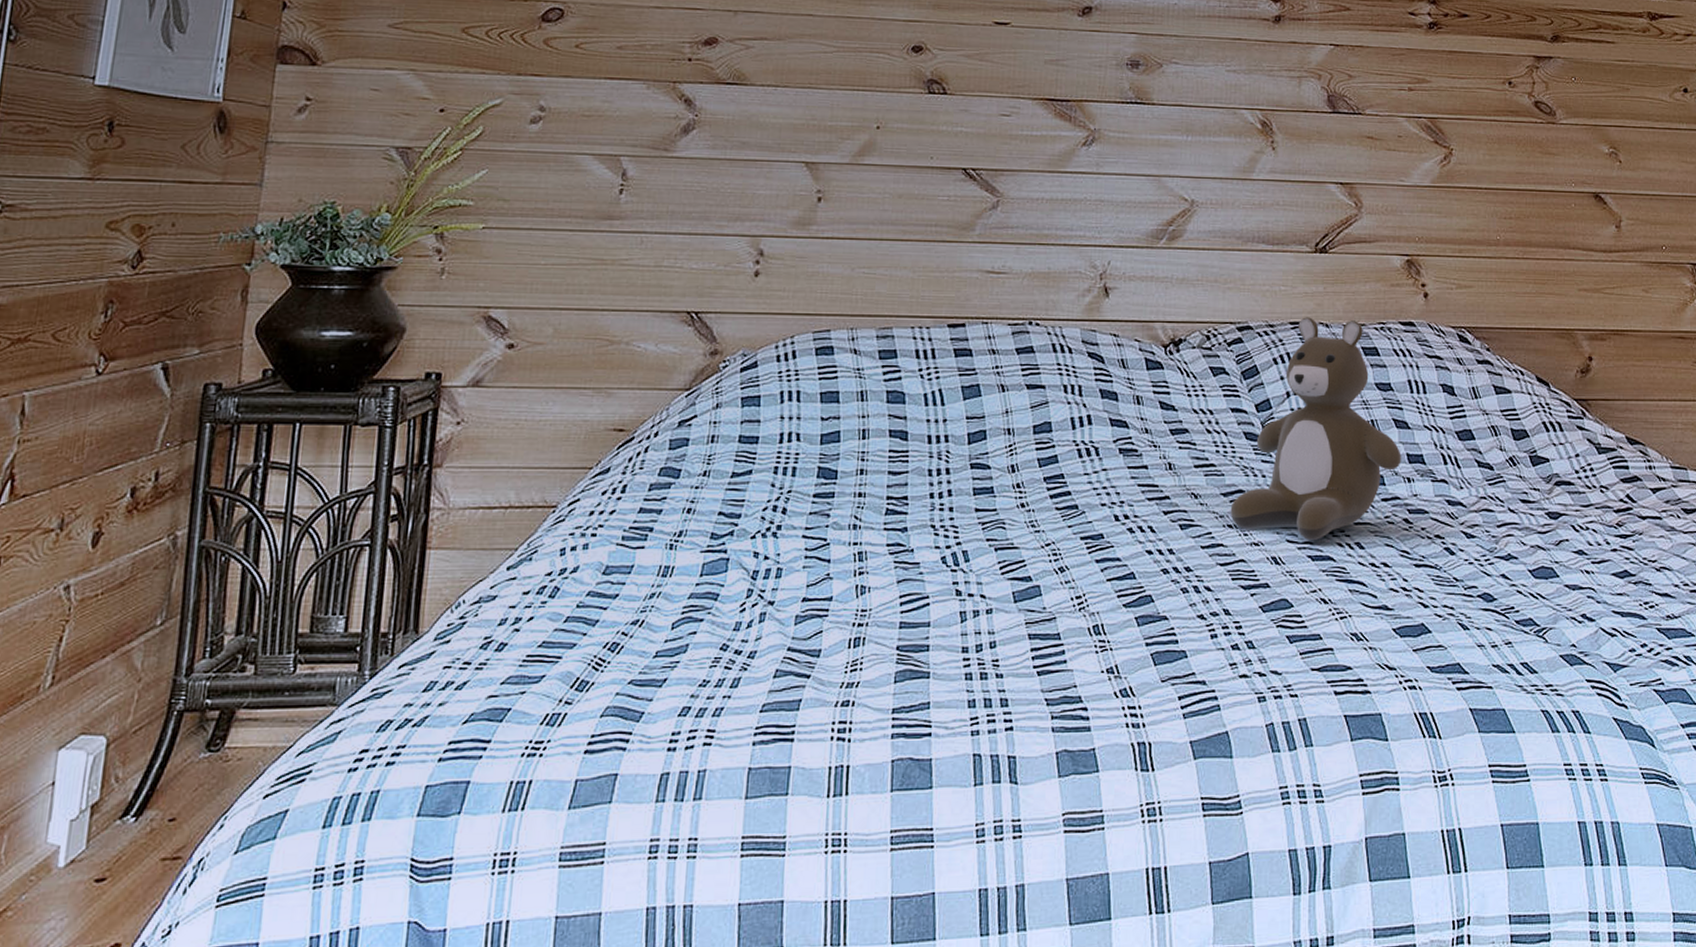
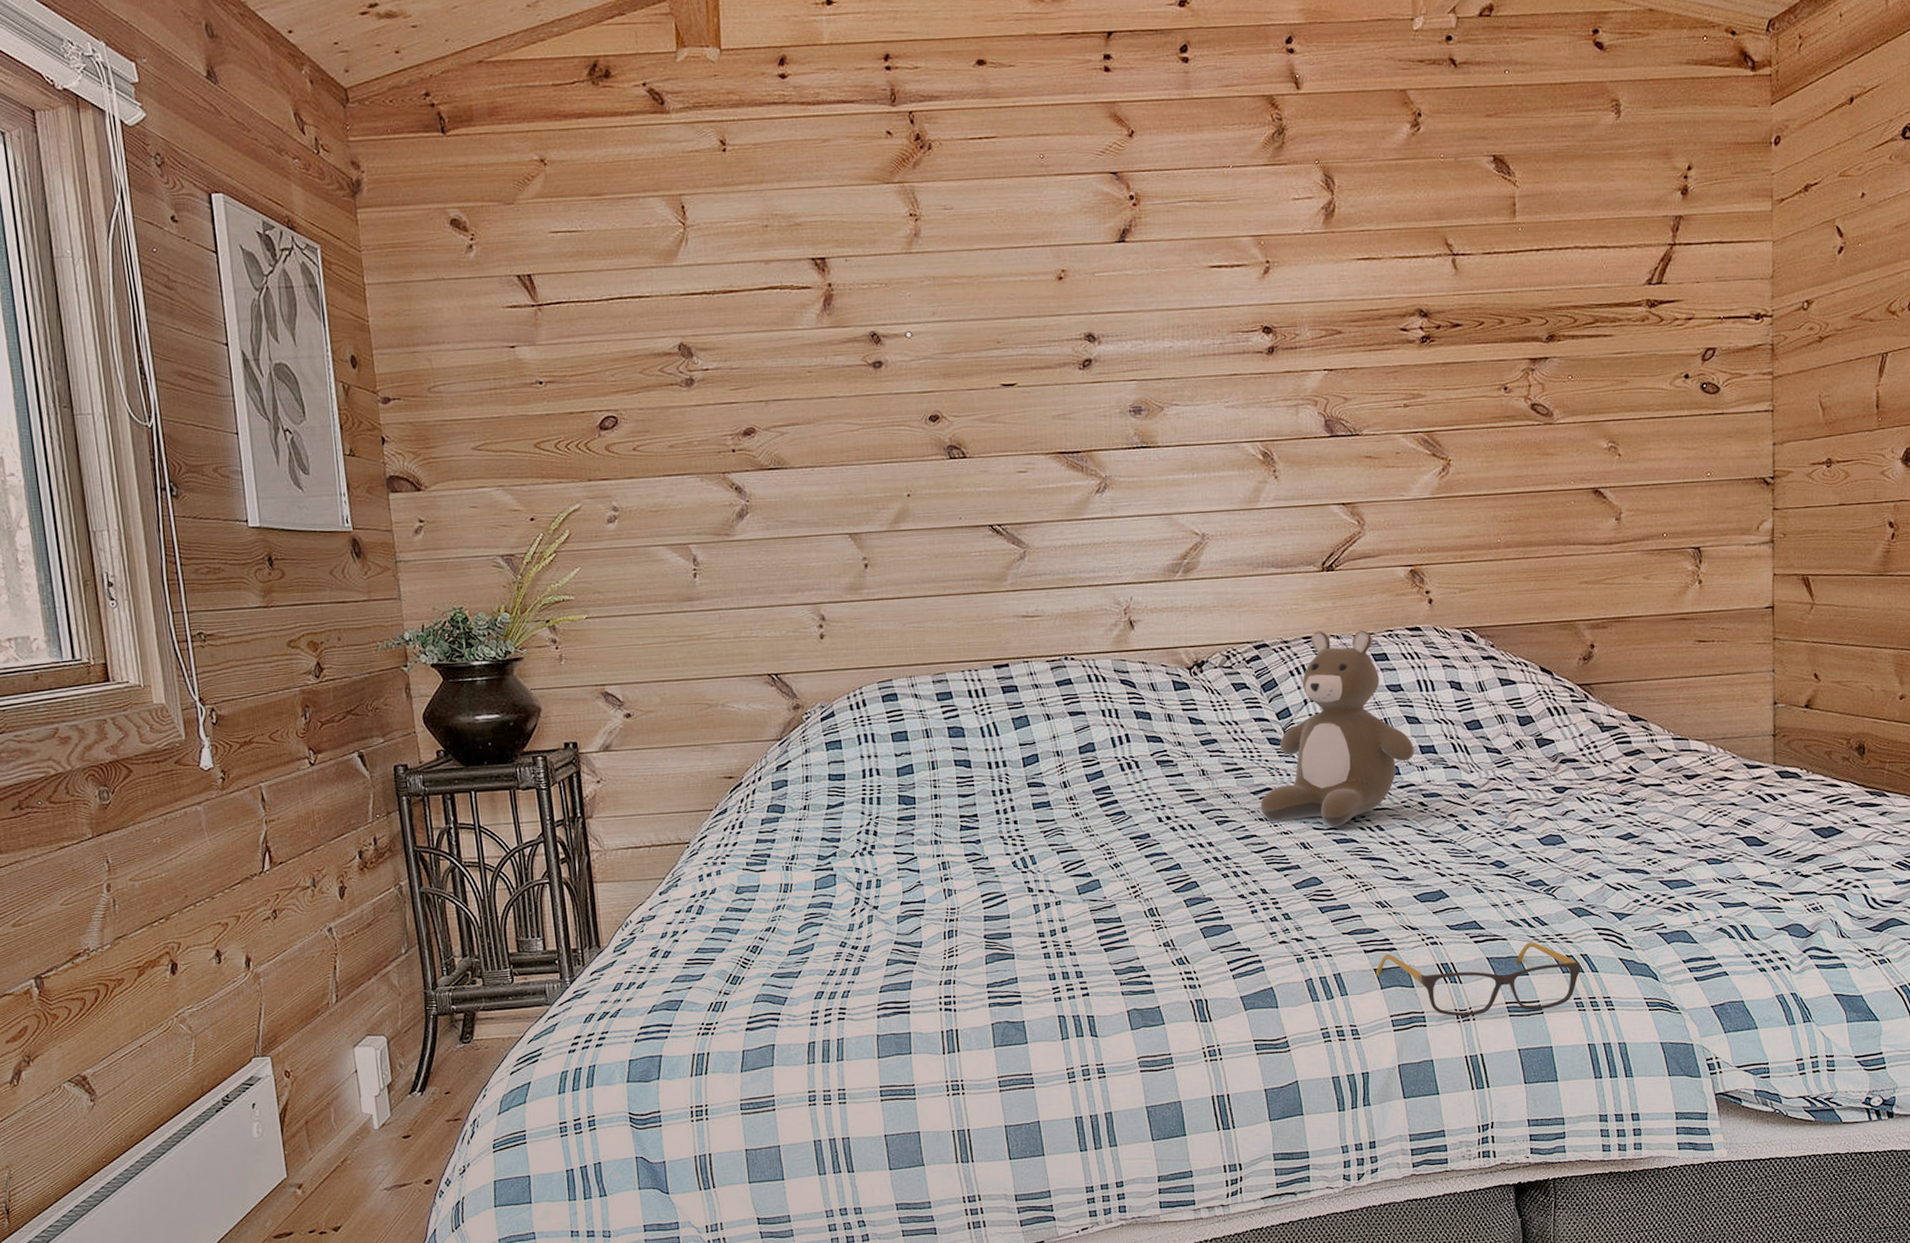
eyeglasses: none [1345,693,1572,781] -> present [1375,942,1581,1017]

